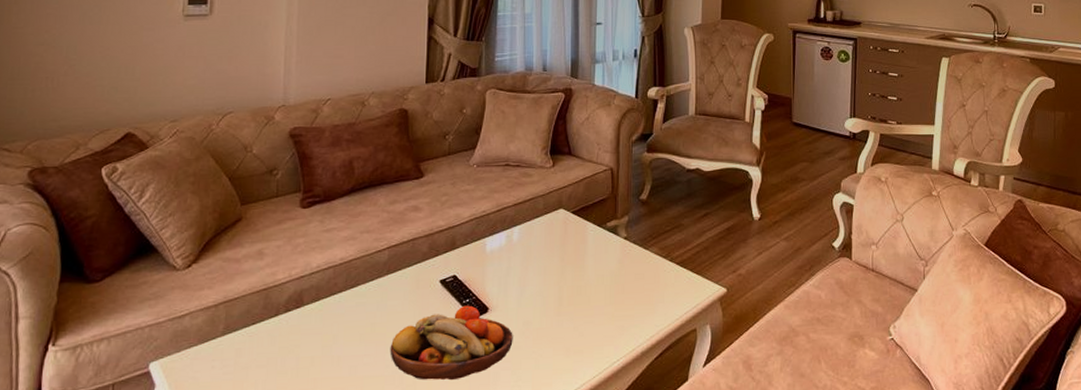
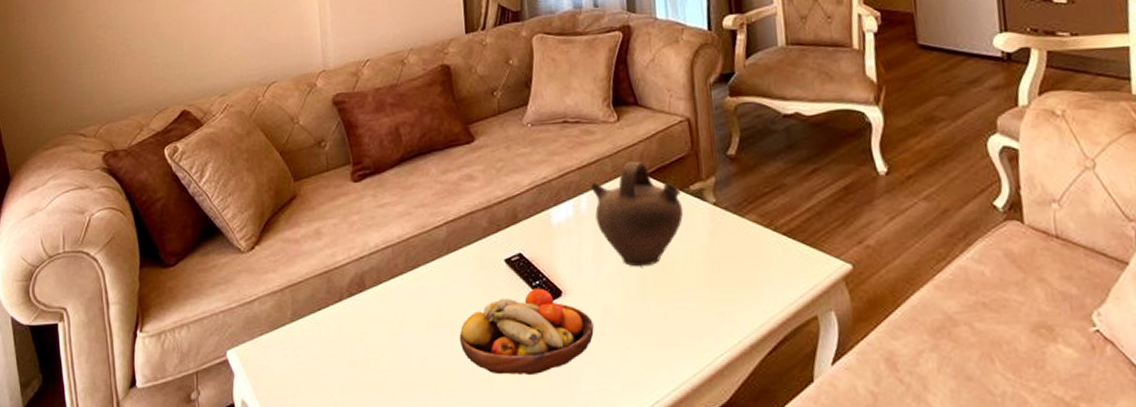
jug: none [523,200,600,289] -> present [590,161,684,267]

